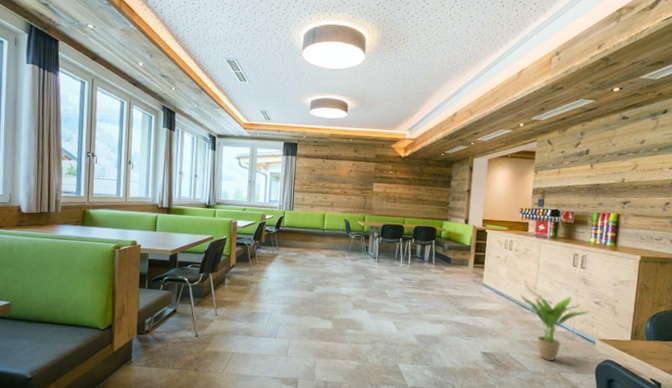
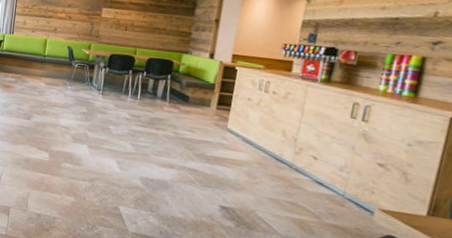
potted plant: present [520,286,590,361] -> none [275,136,371,227]

